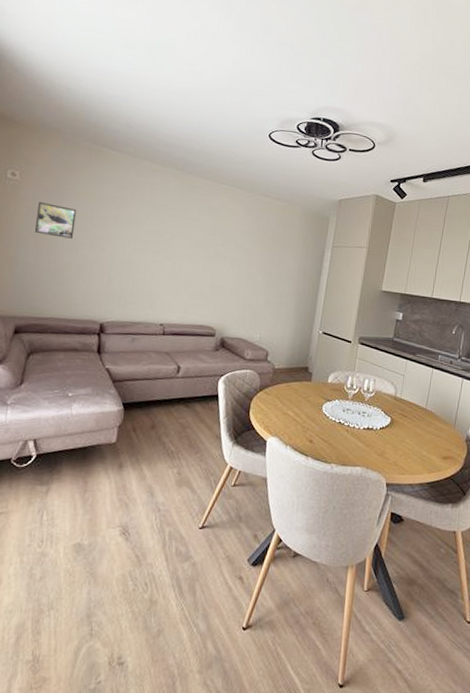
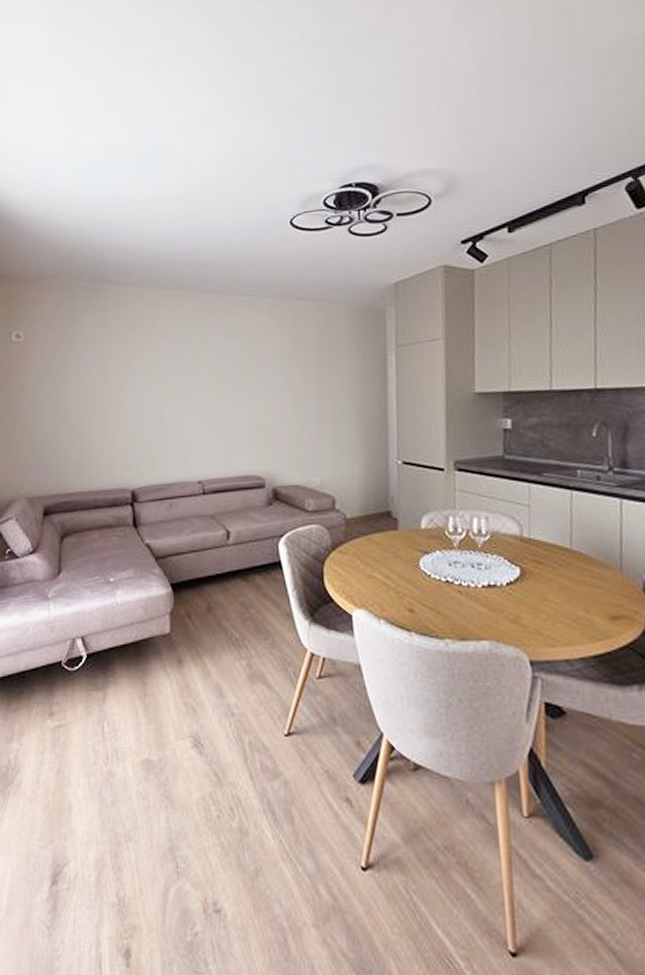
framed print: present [34,201,77,239] -> none [46,360,89,398]

